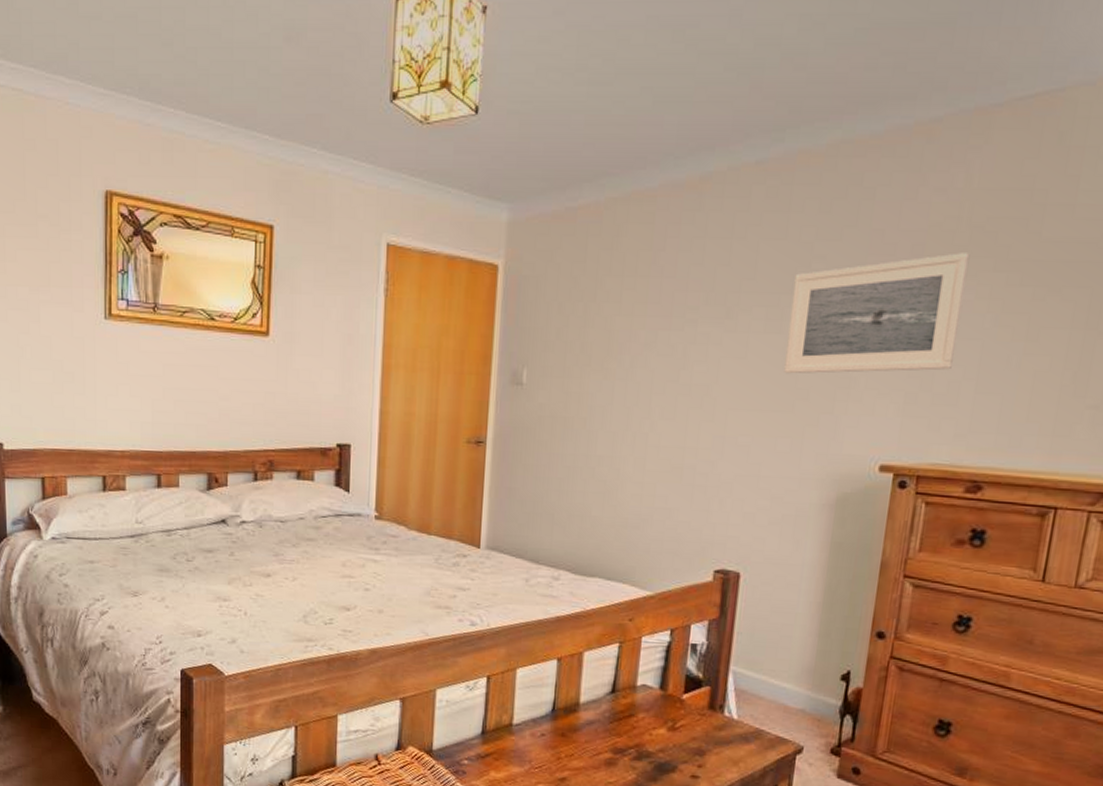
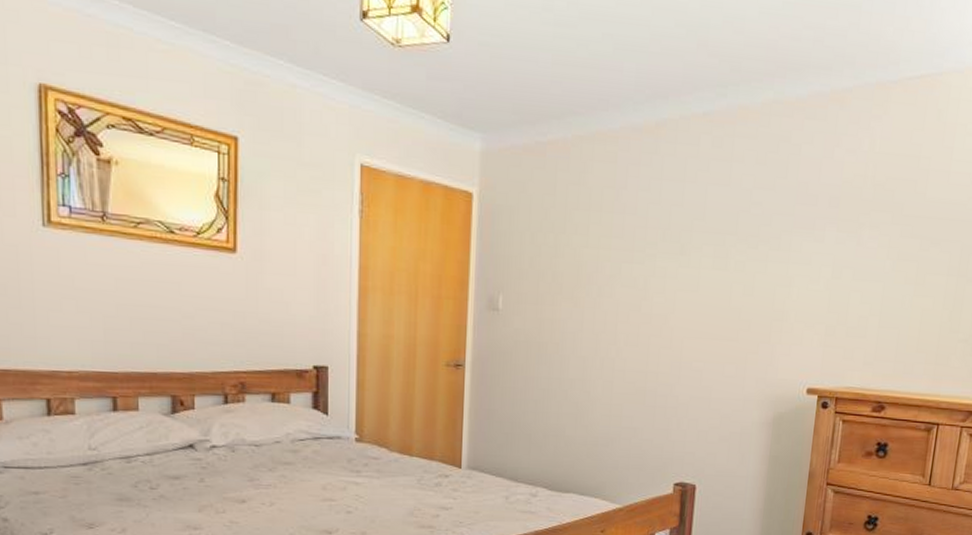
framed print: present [784,253,970,374] -> none [729,206,874,307]

